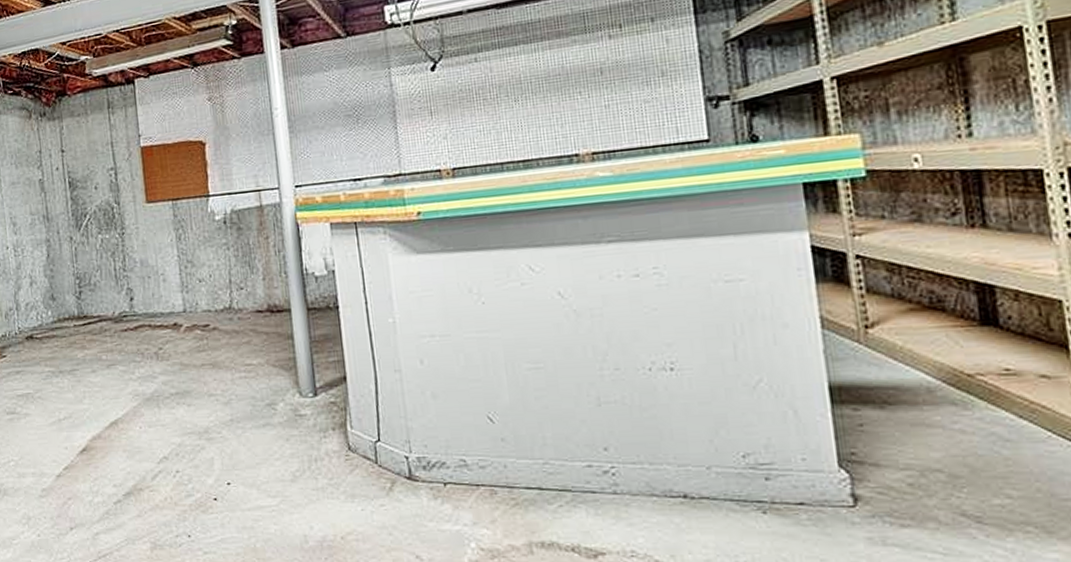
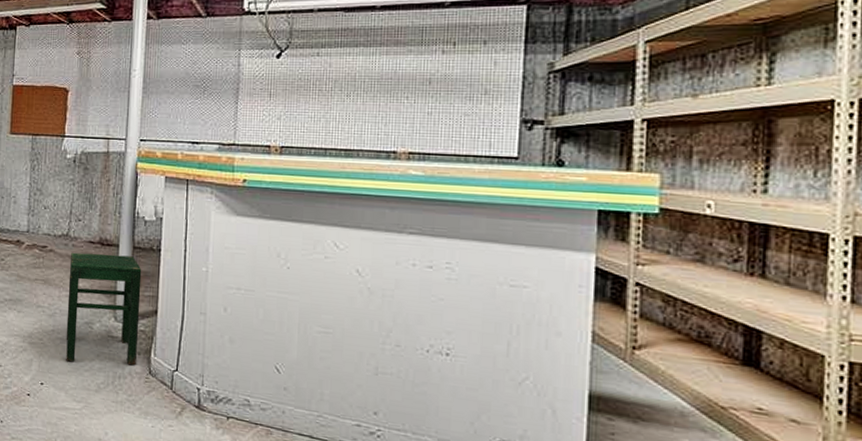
stool: none [238,319,332,452] -> present [66,252,142,366]

